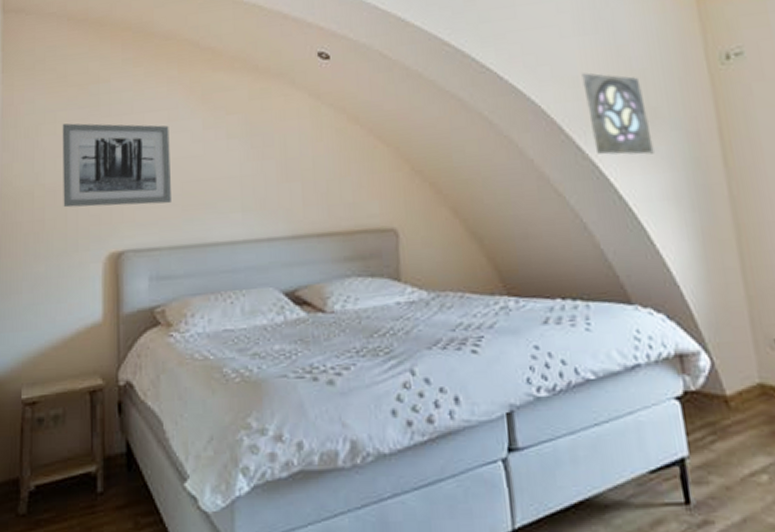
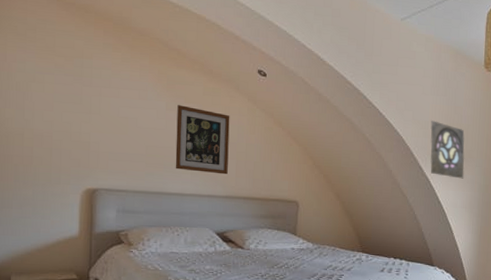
wall art: present [62,123,171,208] -> none [49,85,139,159]
wall art: none [217,119,292,208] -> present [175,105,230,175]

